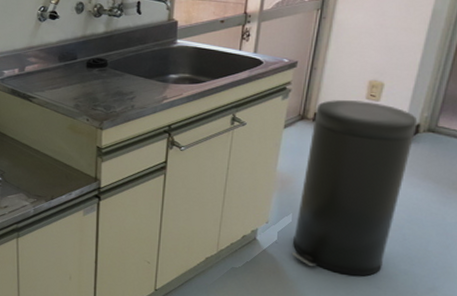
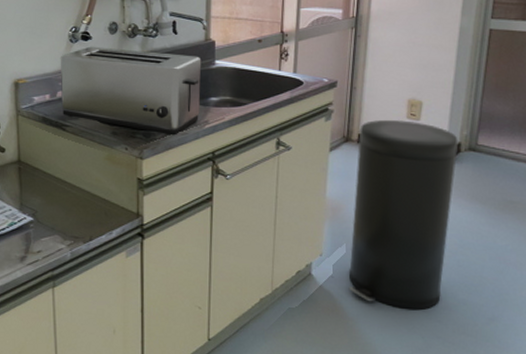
toaster: none [28,25,163,109] -> present [60,46,202,136]

